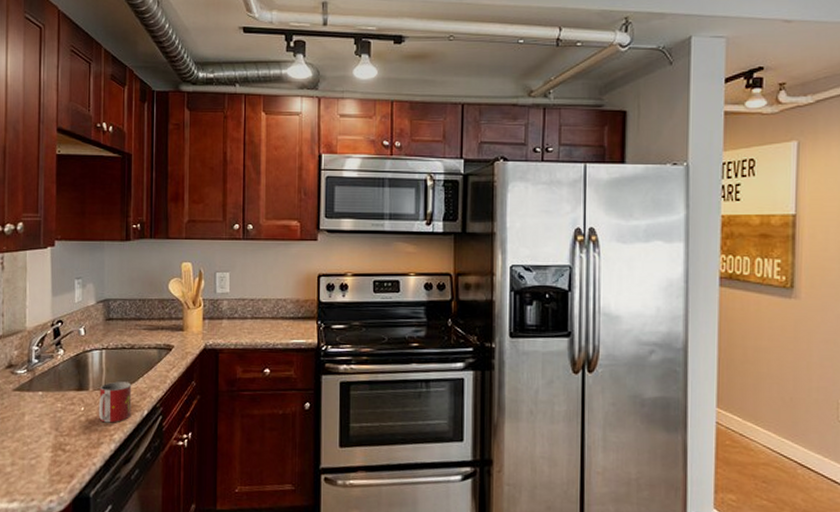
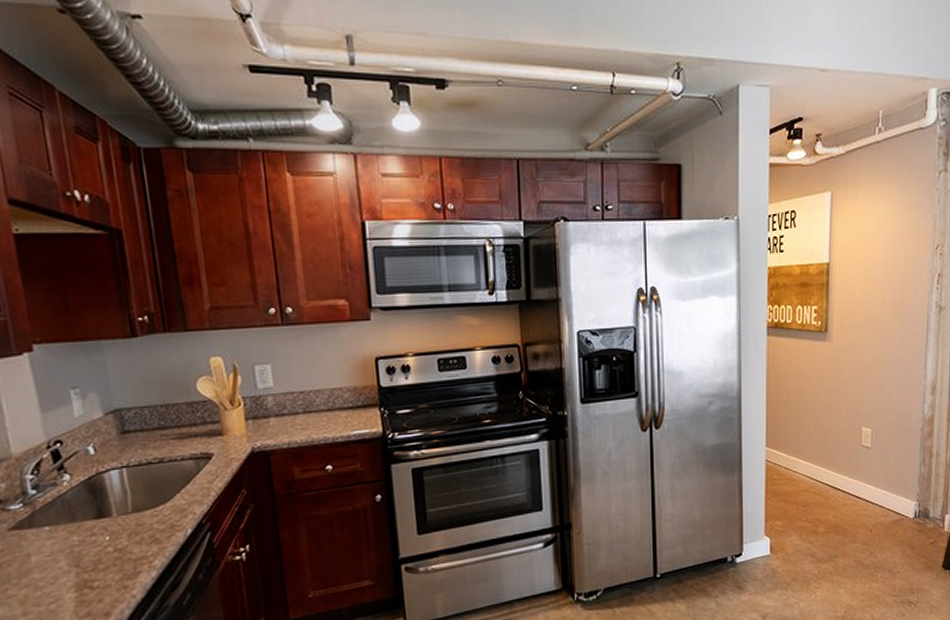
mug: present [98,381,132,423] -> none [126,500,172,550]

